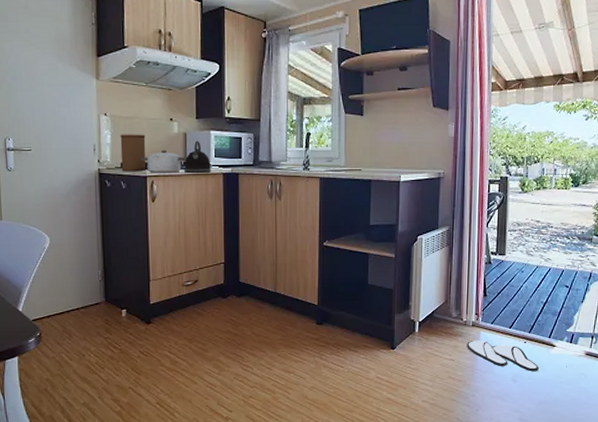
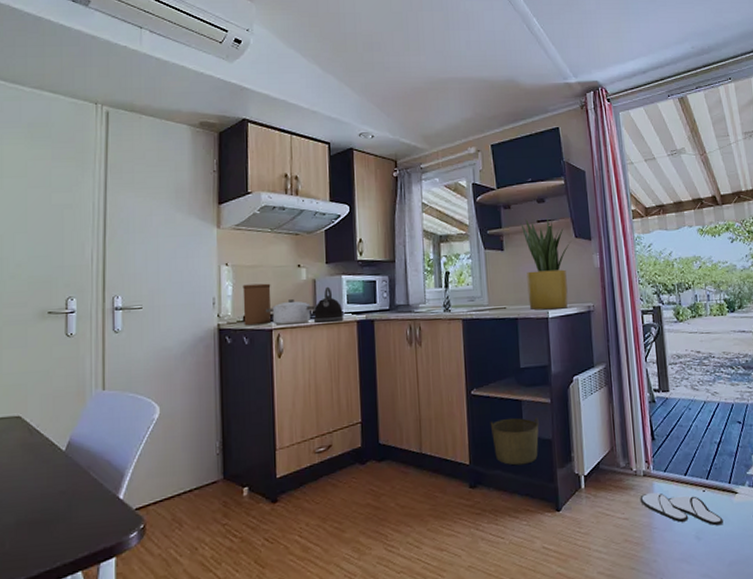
basket: none [338,268,383,309] -> present [490,417,539,466]
planter: none [381,85,429,174] -> present [520,217,571,310]

